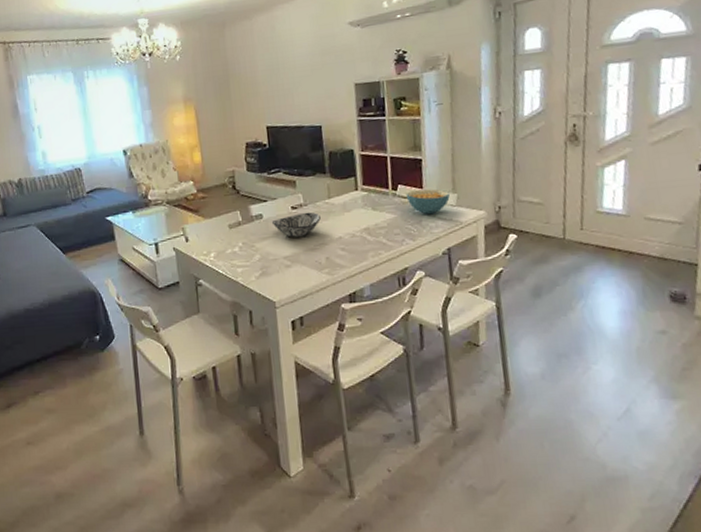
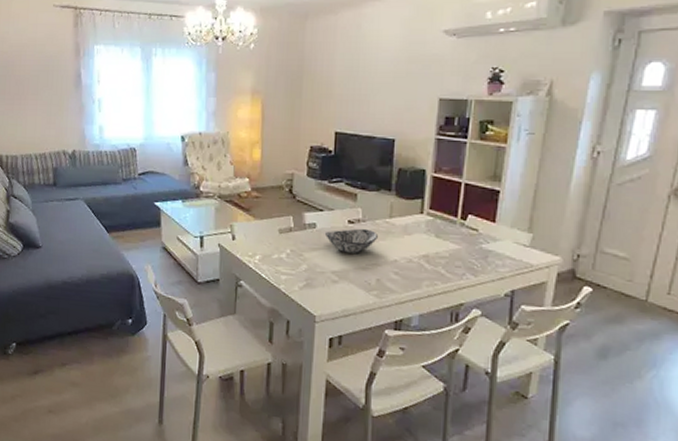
cereal bowl: present [405,189,450,214] -> none [475,223,524,251]

